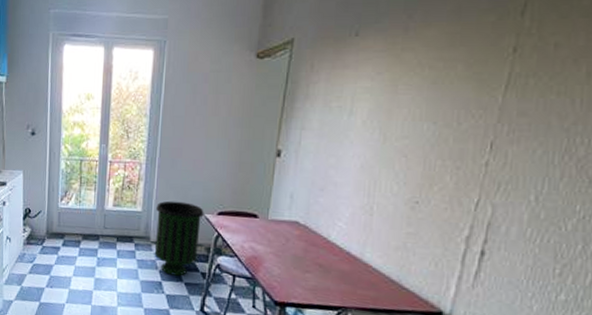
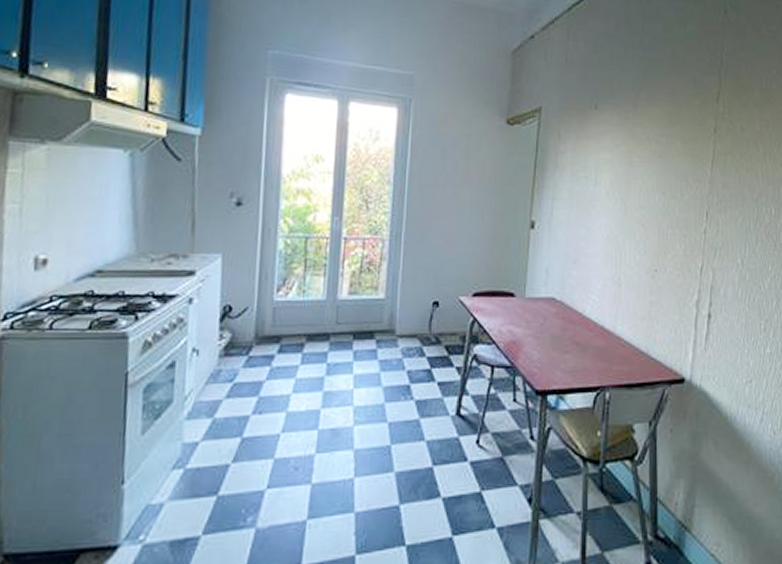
trash can: present [154,200,204,276] -> none [400,283,458,375]

